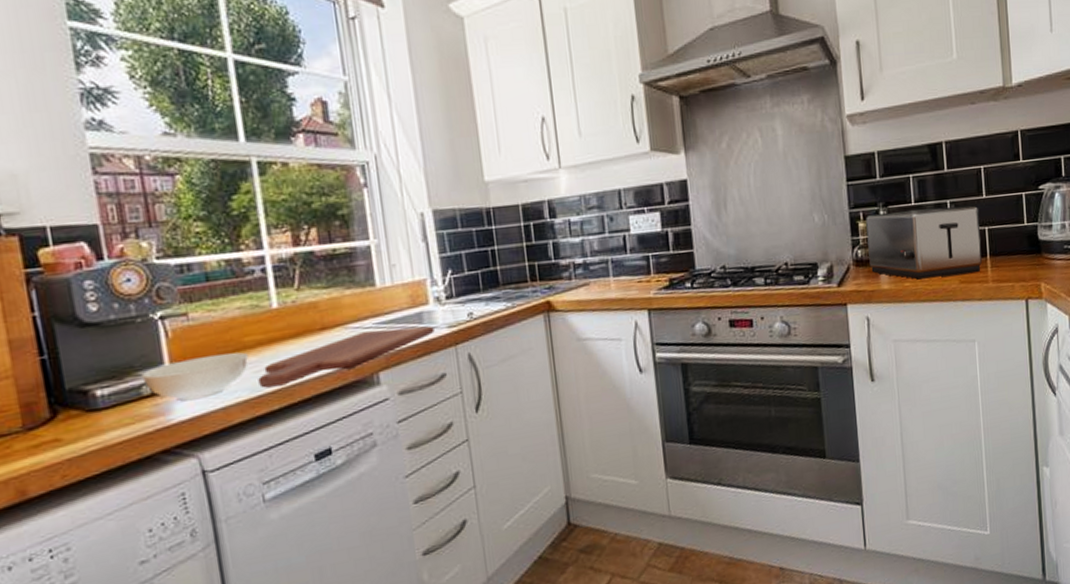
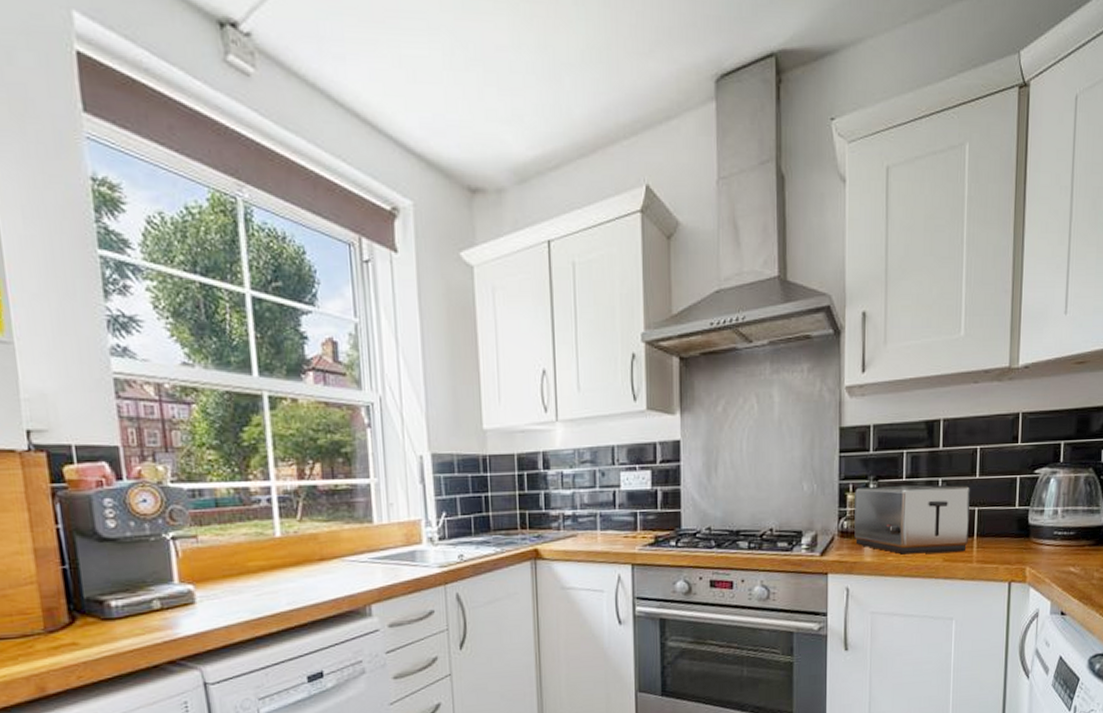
bowl: present [141,352,249,402] -> none [152,576,252,618]
cutting board: present [258,326,435,388] -> none [259,564,426,611]

